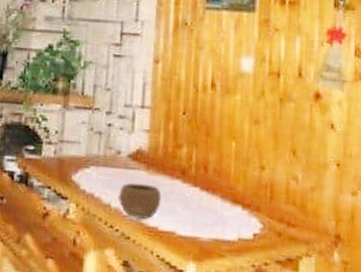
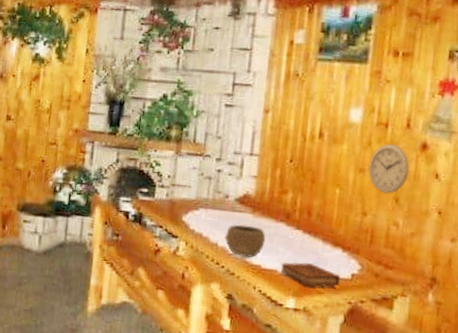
book: none [178,222,243,250] -> present [280,262,341,288]
wall clock: none [263,93,304,146] -> present [368,143,410,194]

